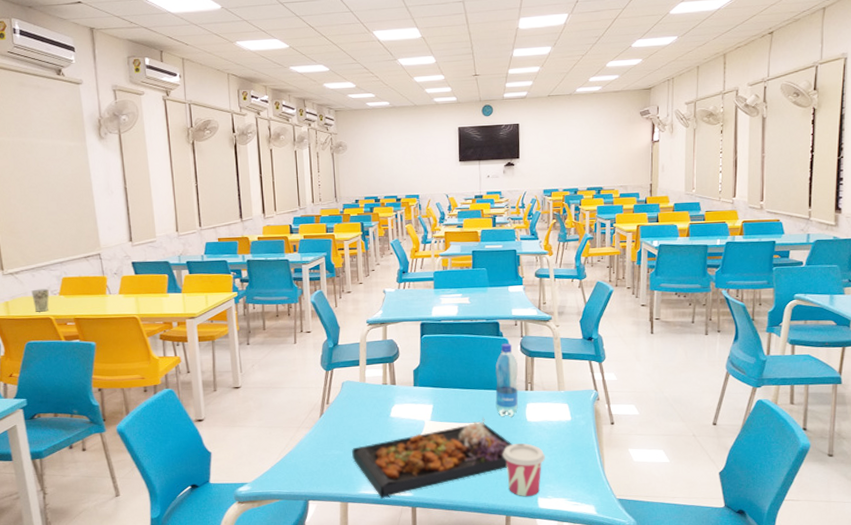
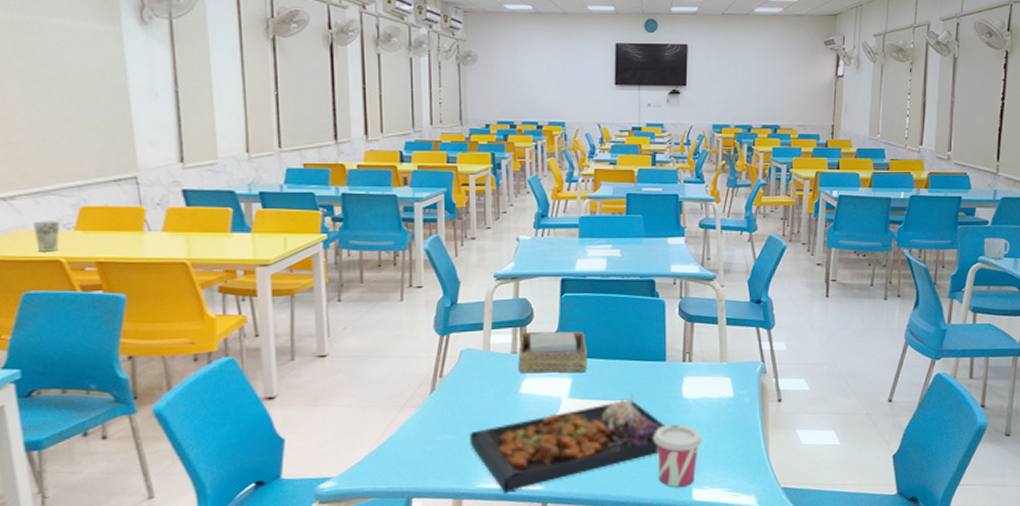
napkin holder: none [388,366,445,401] -> present [518,331,588,373]
bottle: present [495,343,519,417] -> none [647,305,675,393]
mug: none [799,277,825,296] -> present [983,237,1010,259]

